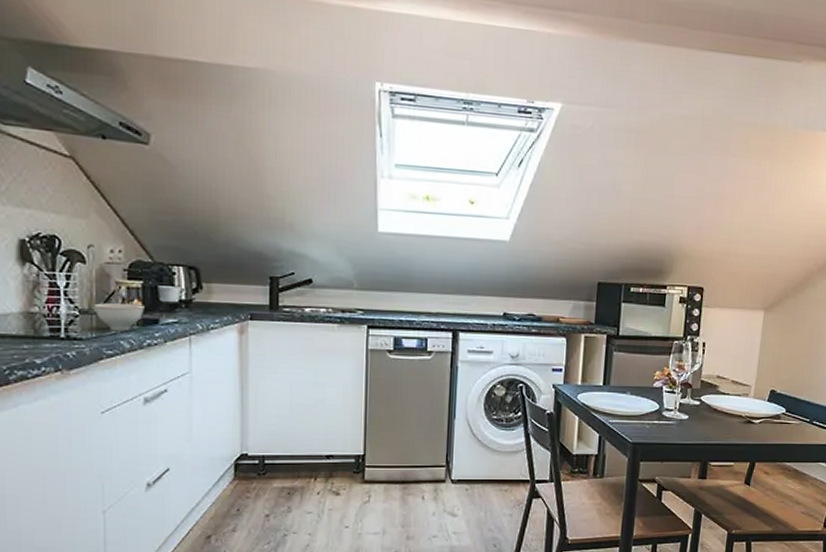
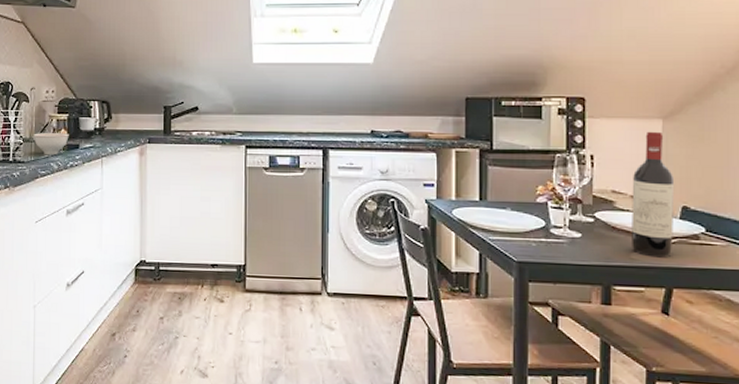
wine bottle: none [727,321,768,436] -> present [632,131,675,258]

